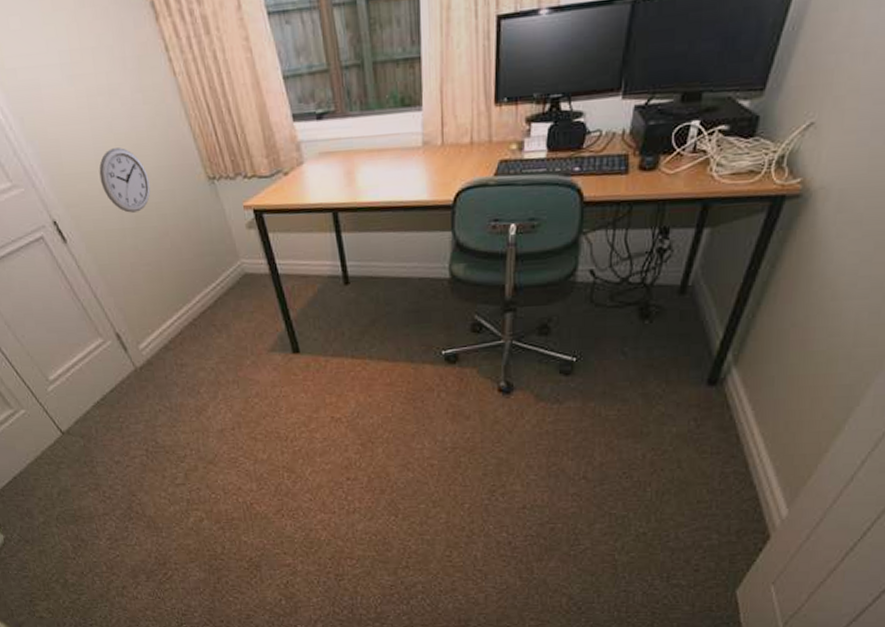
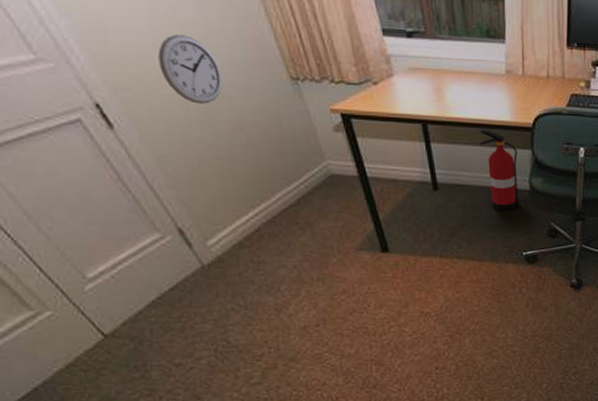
fire extinguisher: none [393,212,438,304] -> present [479,129,519,211]

